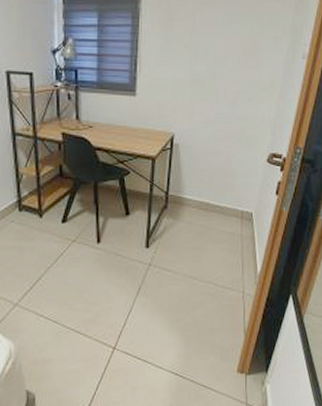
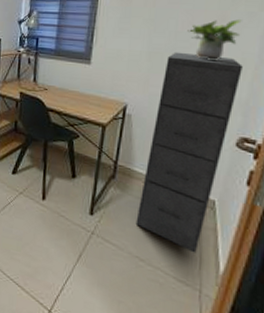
filing cabinet: none [188,78,271,262] -> present [135,51,243,254]
potted plant: none [225,44,269,85] -> present [187,19,242,61]

